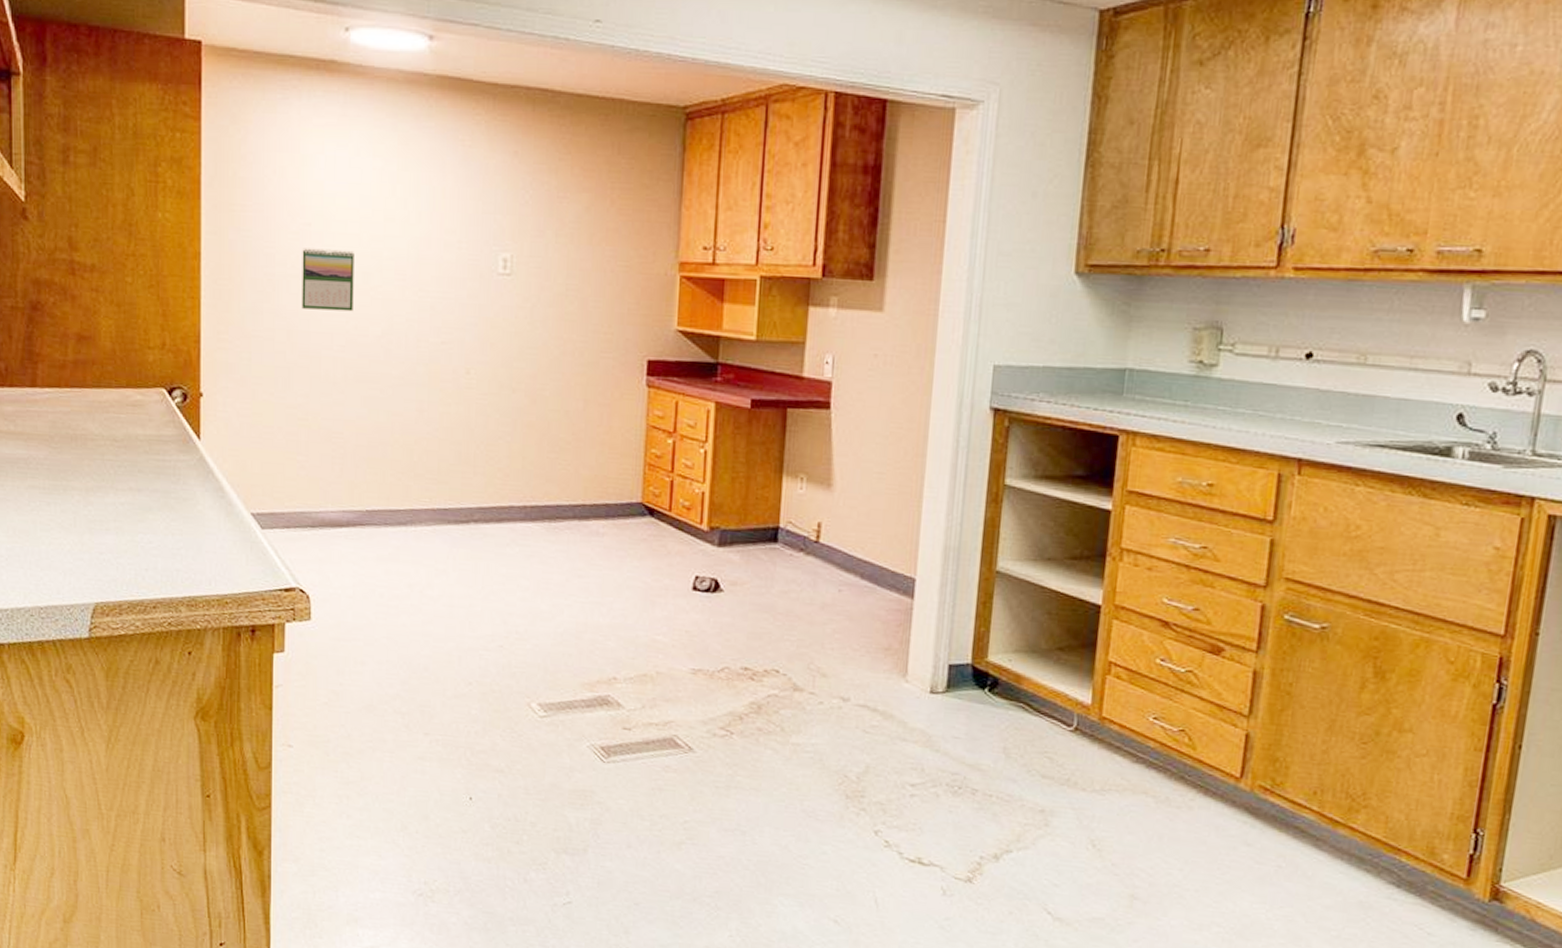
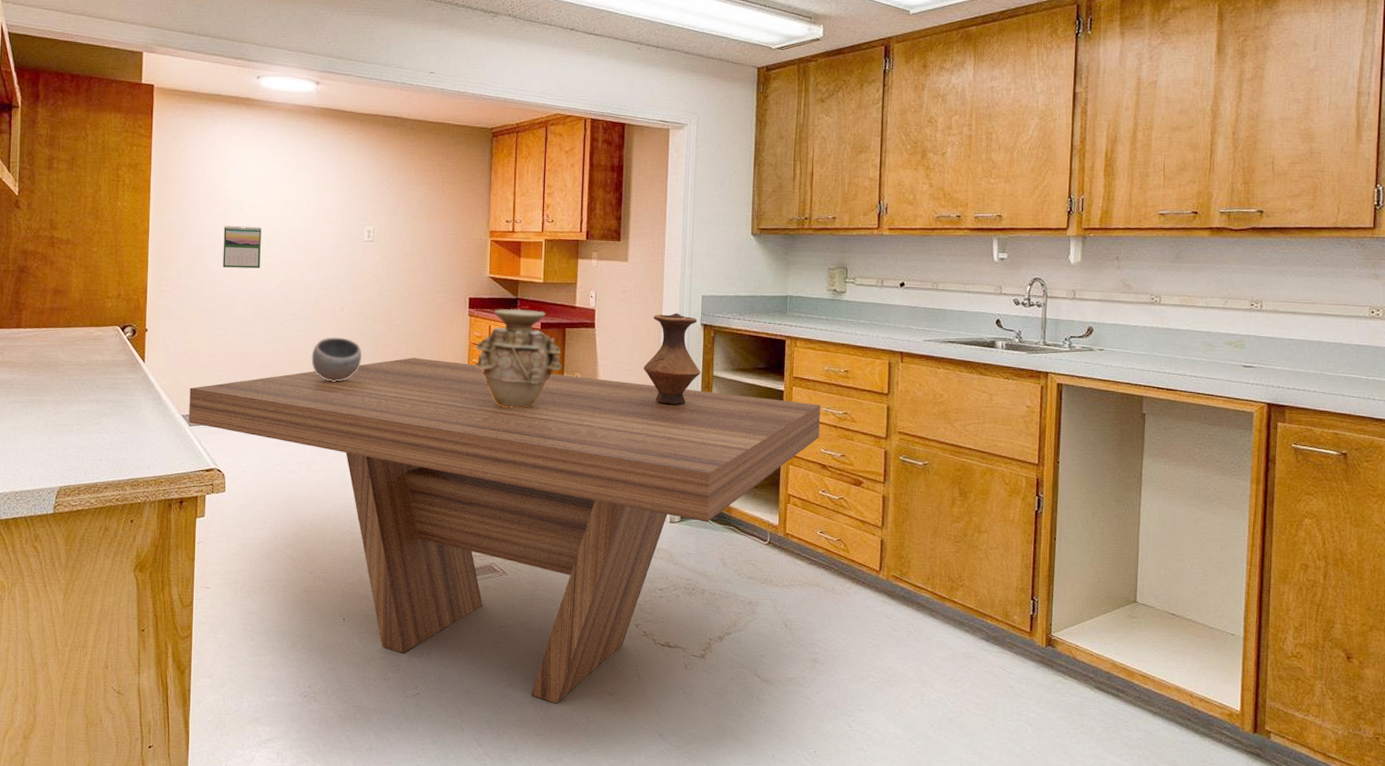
dining table: none [260,444,1167,929] -> present [189,357,821,704]
bowl: none [425,411,495,475] -> present [311,337,362,382]
vase: none [654,377,780,522] -> present [475,308,562,409]
vase: none [899,390,986,526] -> present [643,313,701,405]

